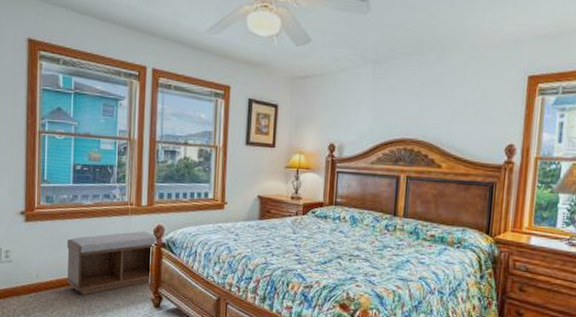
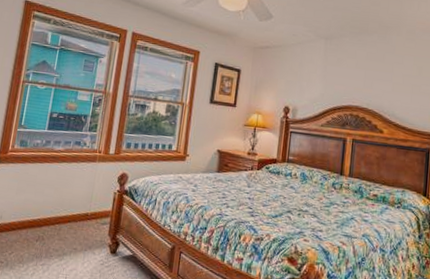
bench: present [66,231,158,295] -> none [28,177,122,238]

